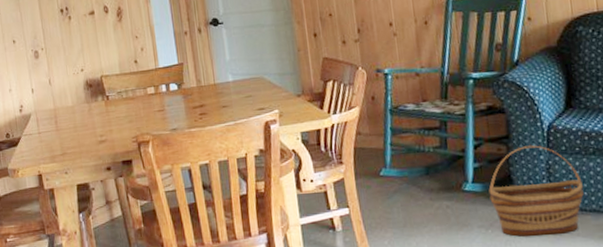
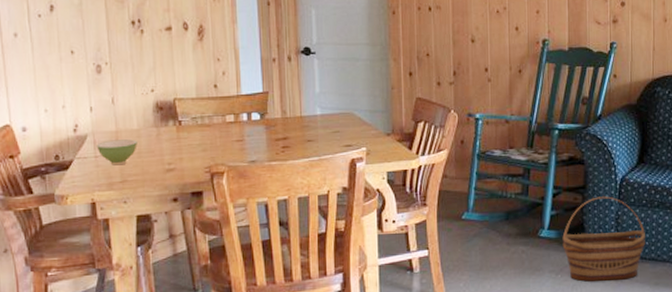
bowl: none [39,115,73,140] -> present [96,139,137,166]

